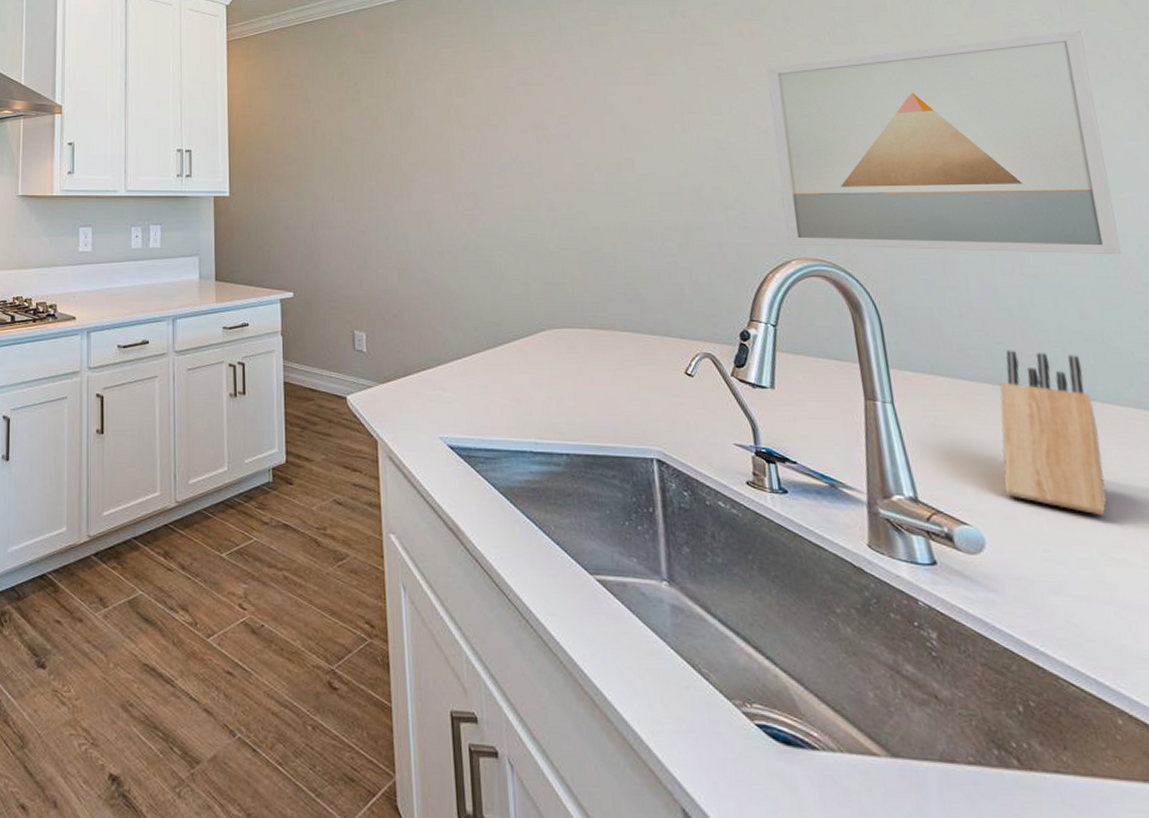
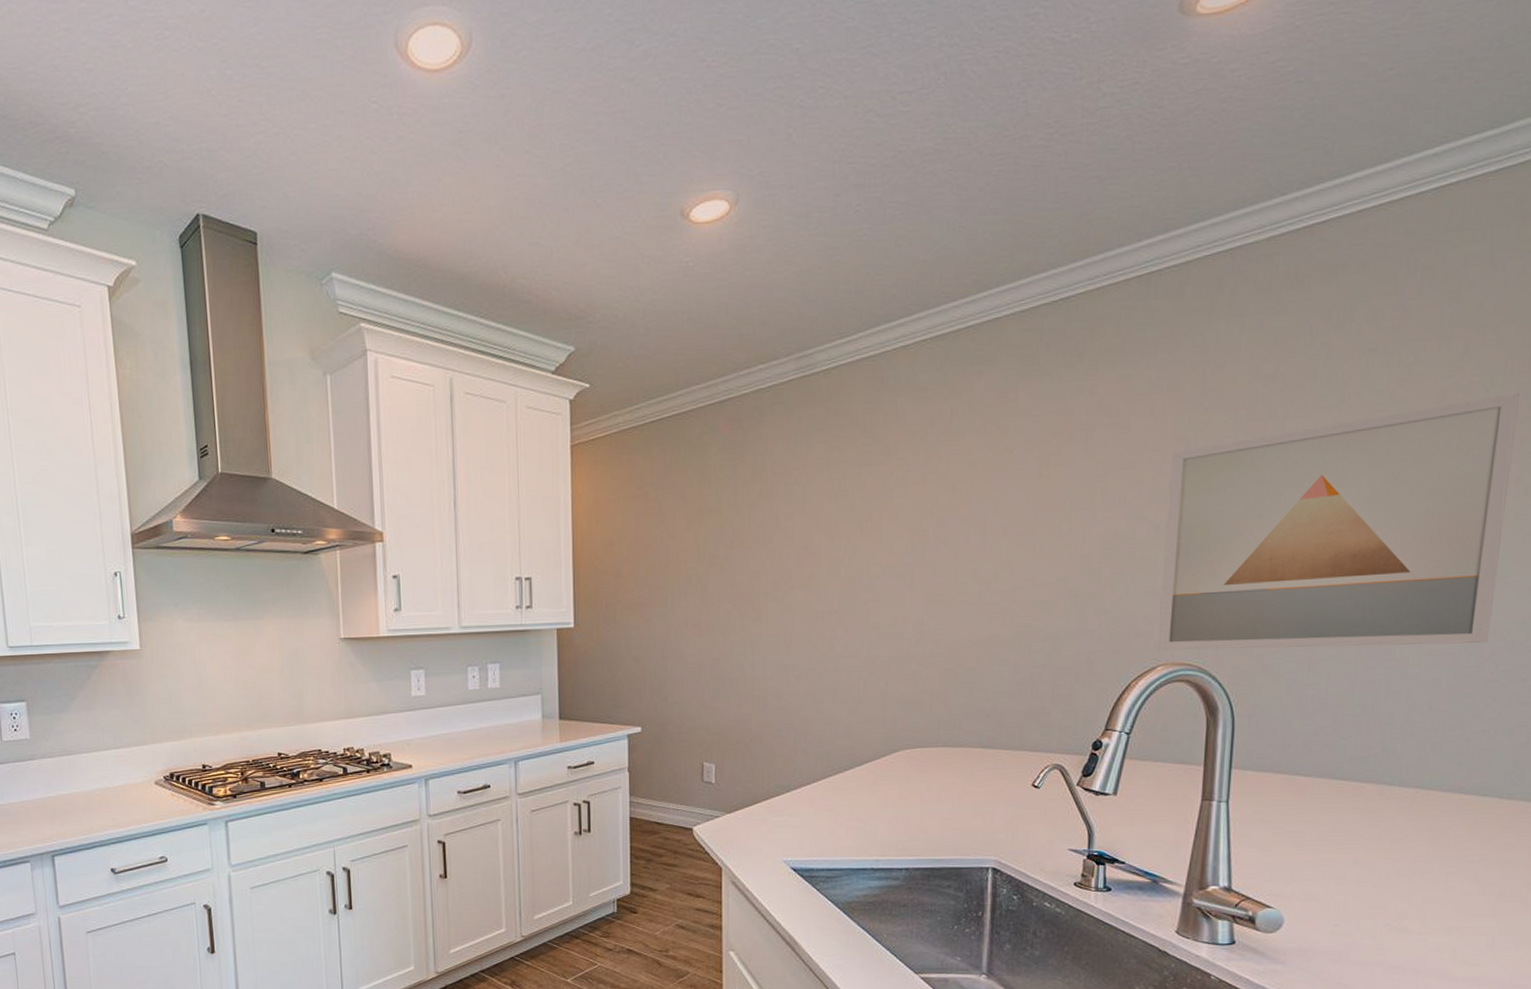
knife block: present [999,350,1108,516] -> none [1313,744,1417,892]

